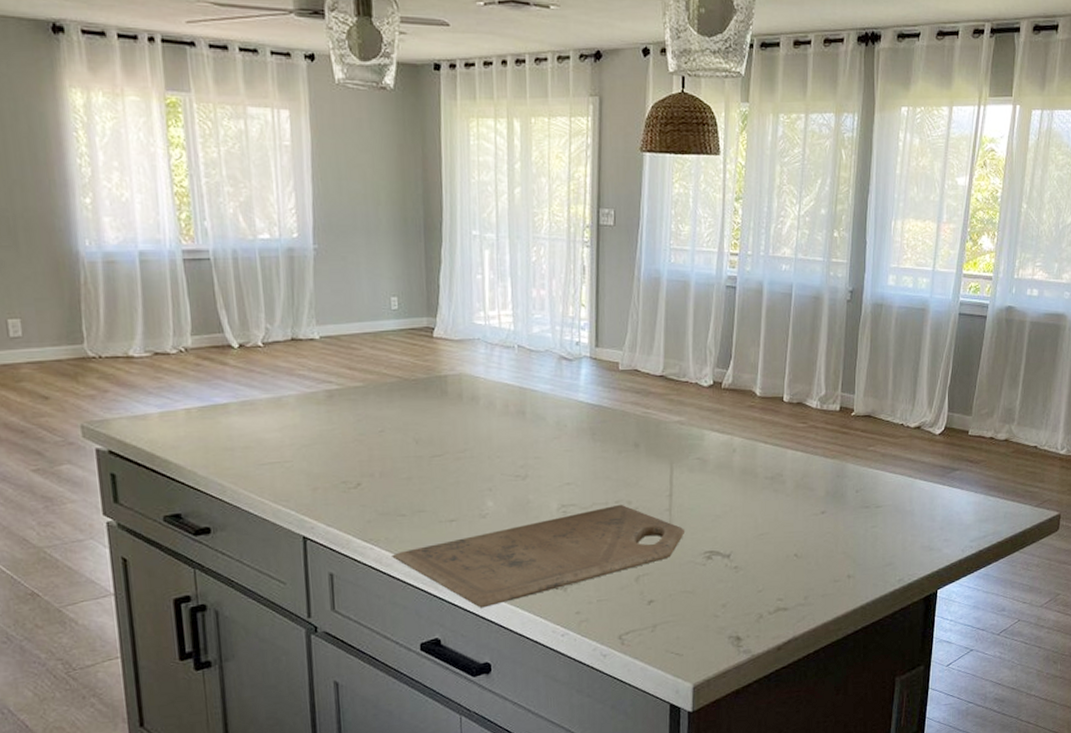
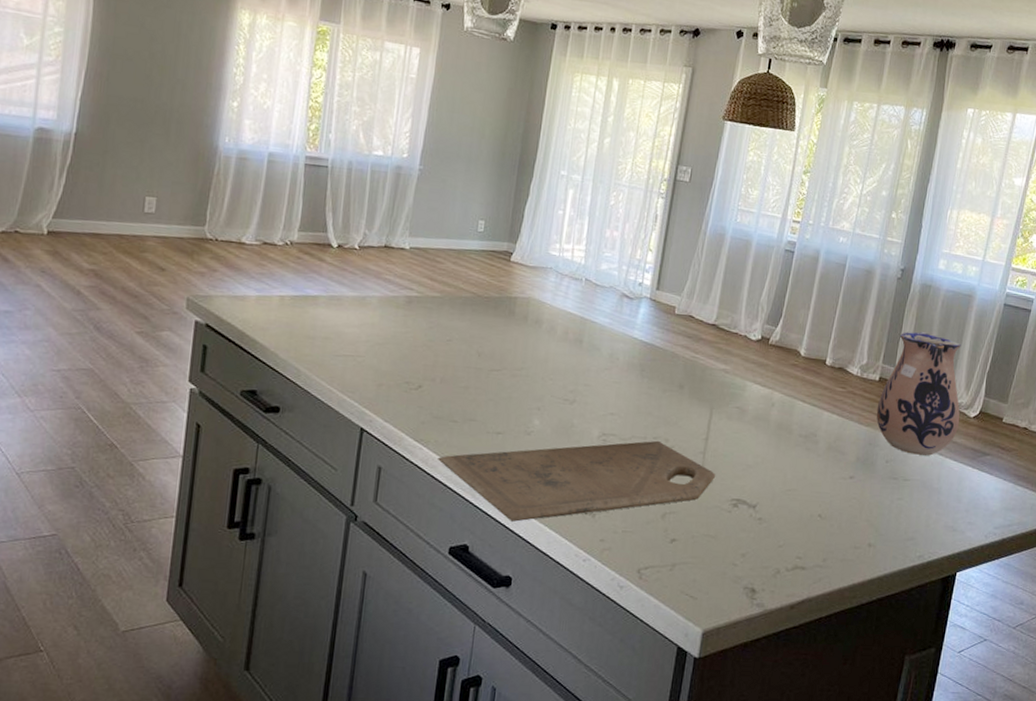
ceramic pitcher: none [841,354,926,480] -> present [876,332,961,456]

